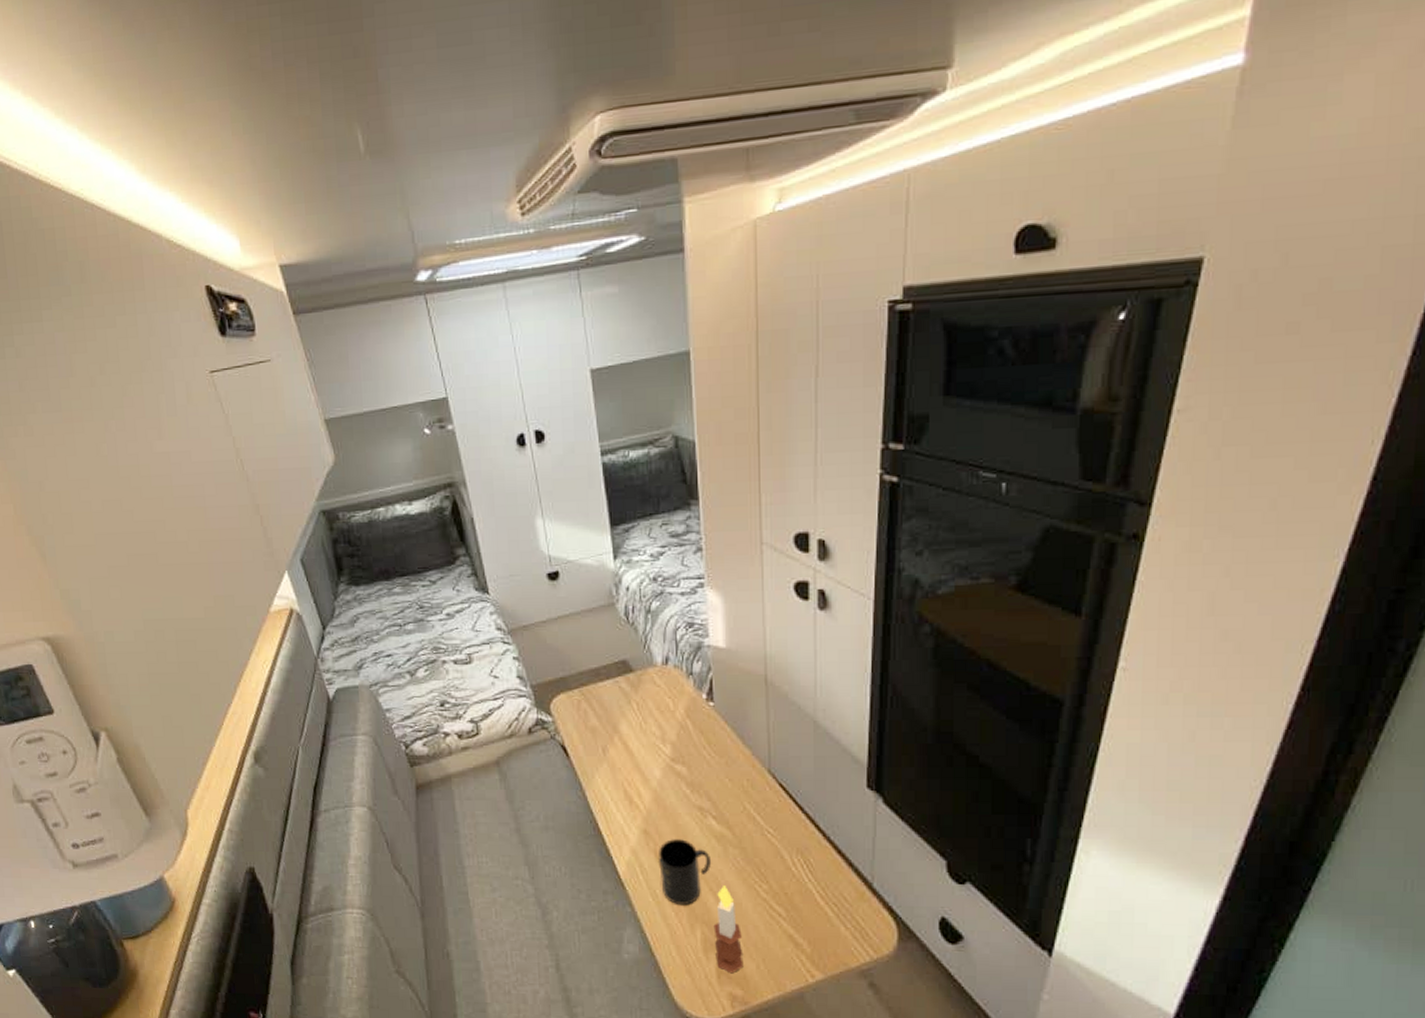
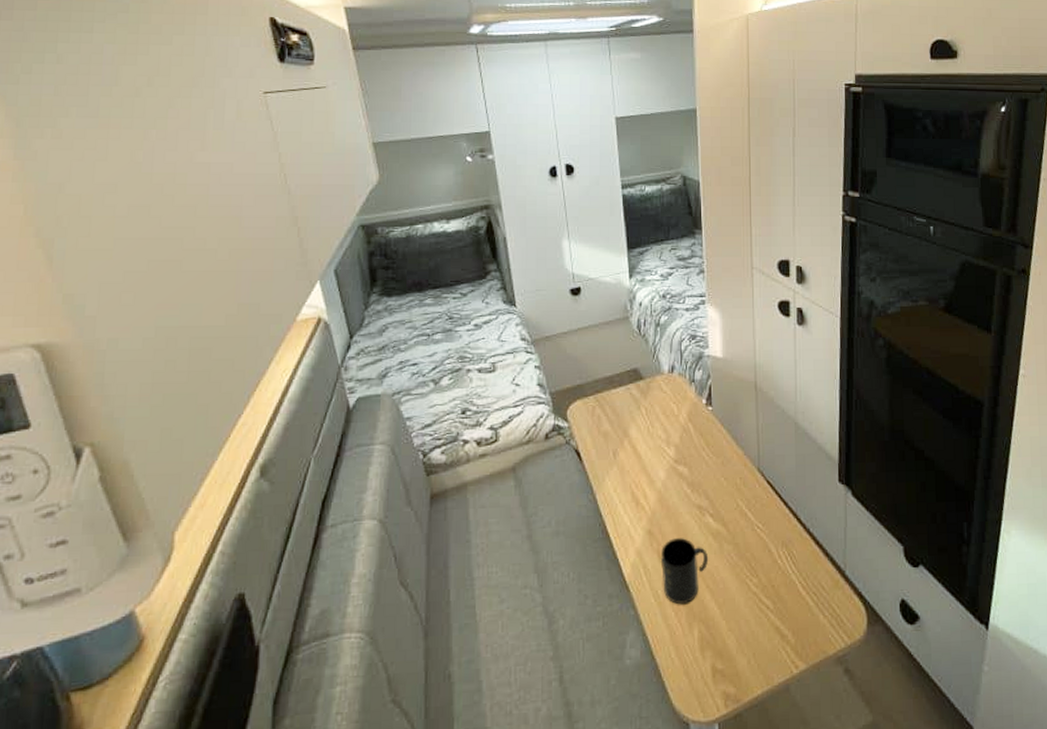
candle: present [713,886,744,974] -> none [709,582,736,671]

